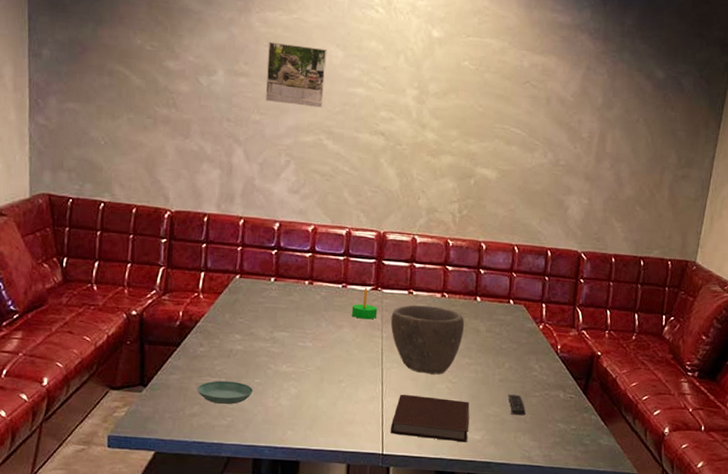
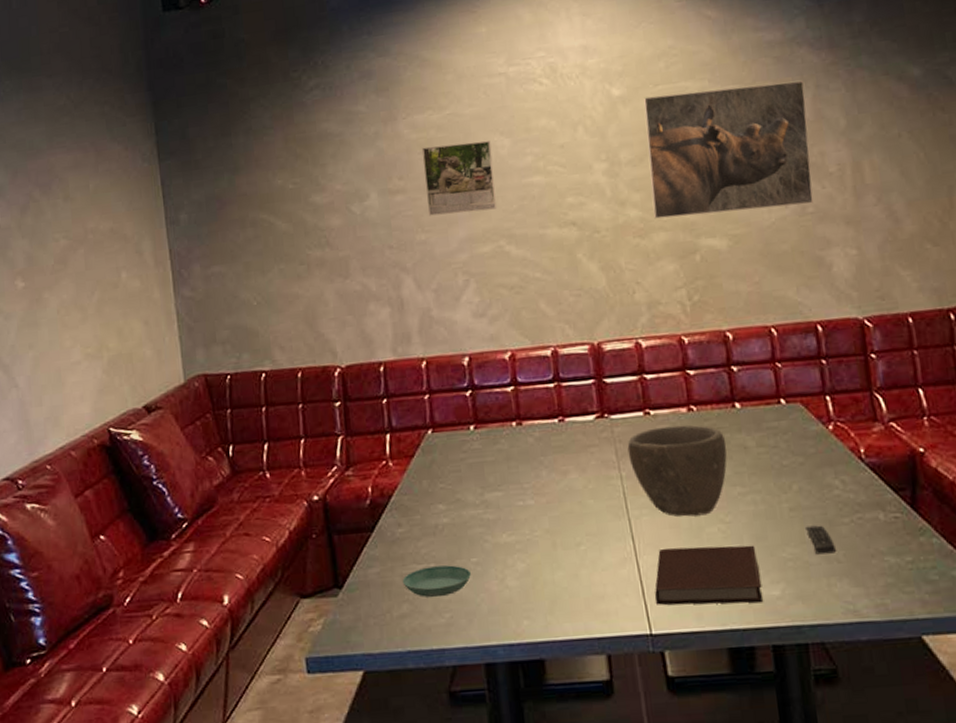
candle: present [351,287,378,320] -> none [575,417,610,459]
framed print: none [446,44,580,159] -> present [644,80,814,219]

